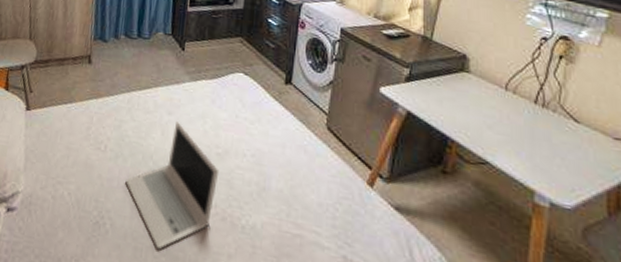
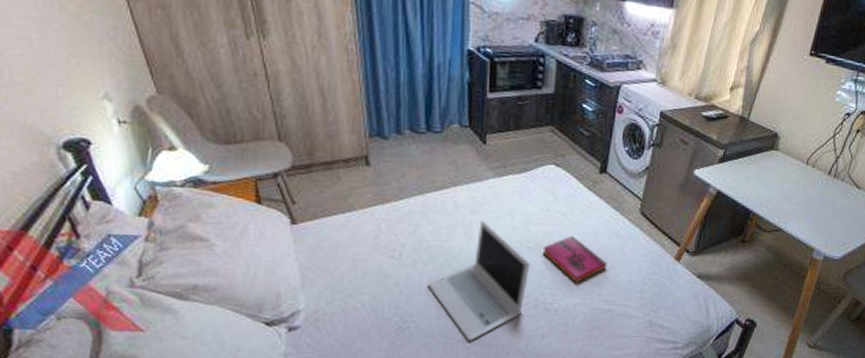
hardback book: none [230,145,295,198] -> present [542,235,607,283]

